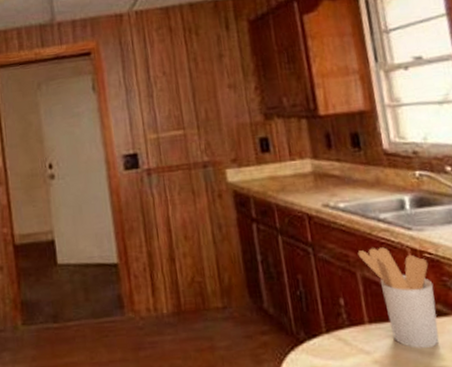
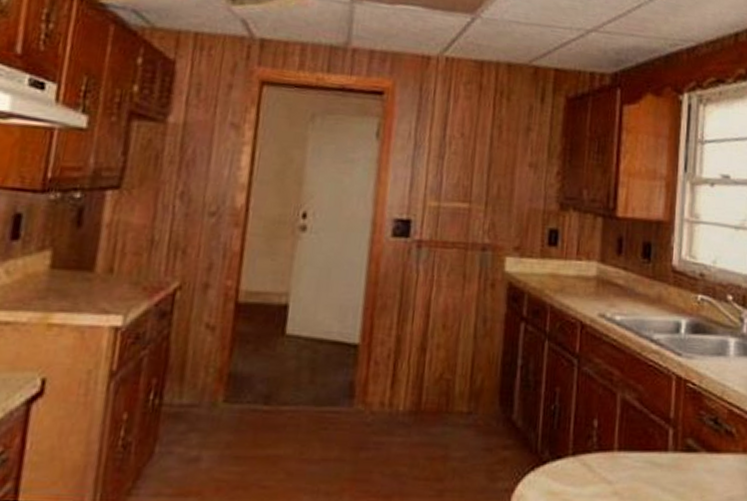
utensil holder: present [357,247,440,348] -> none [622,369,690,484]

